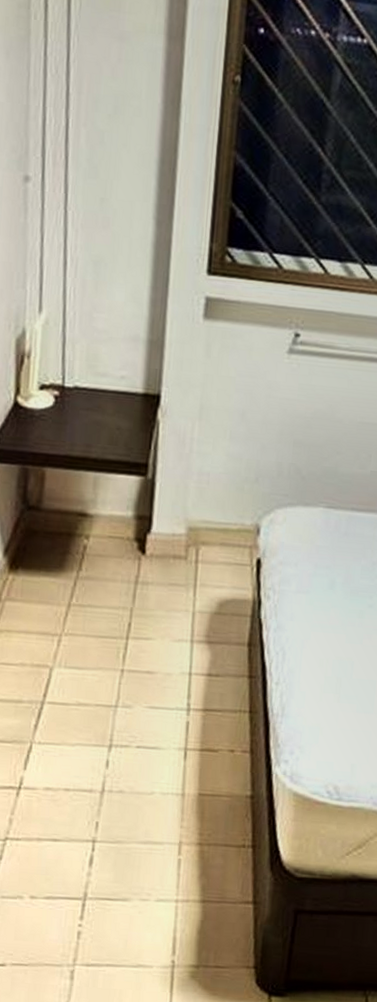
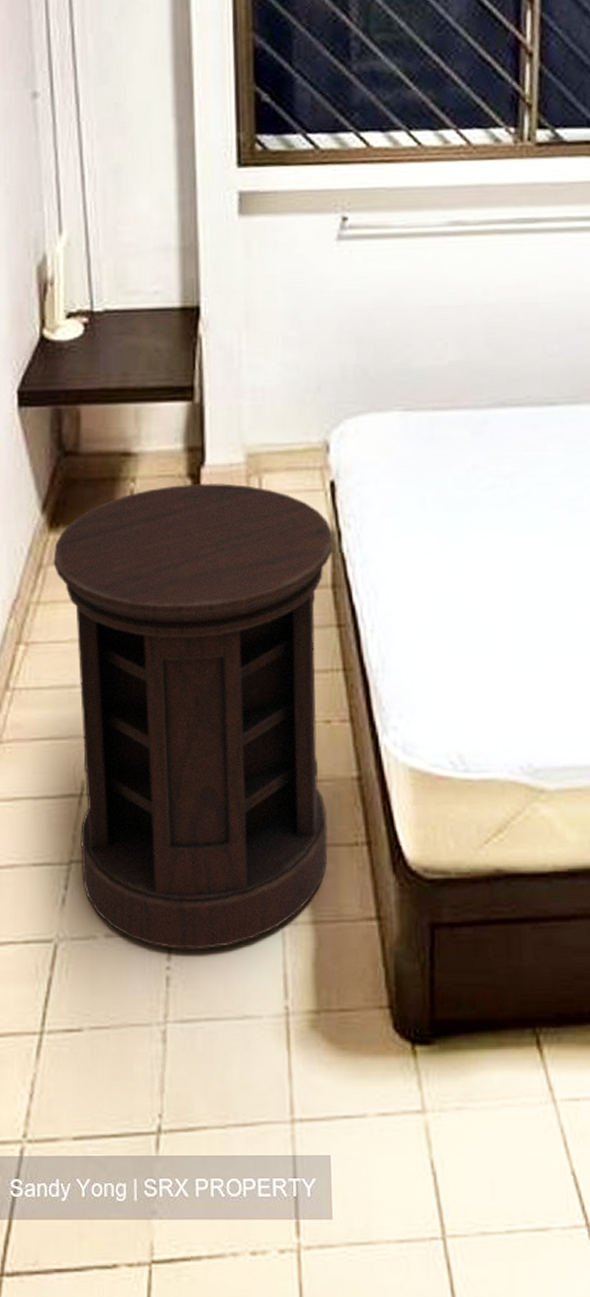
side table: none [10,546,255,914] -> present [53,483,334,950]

